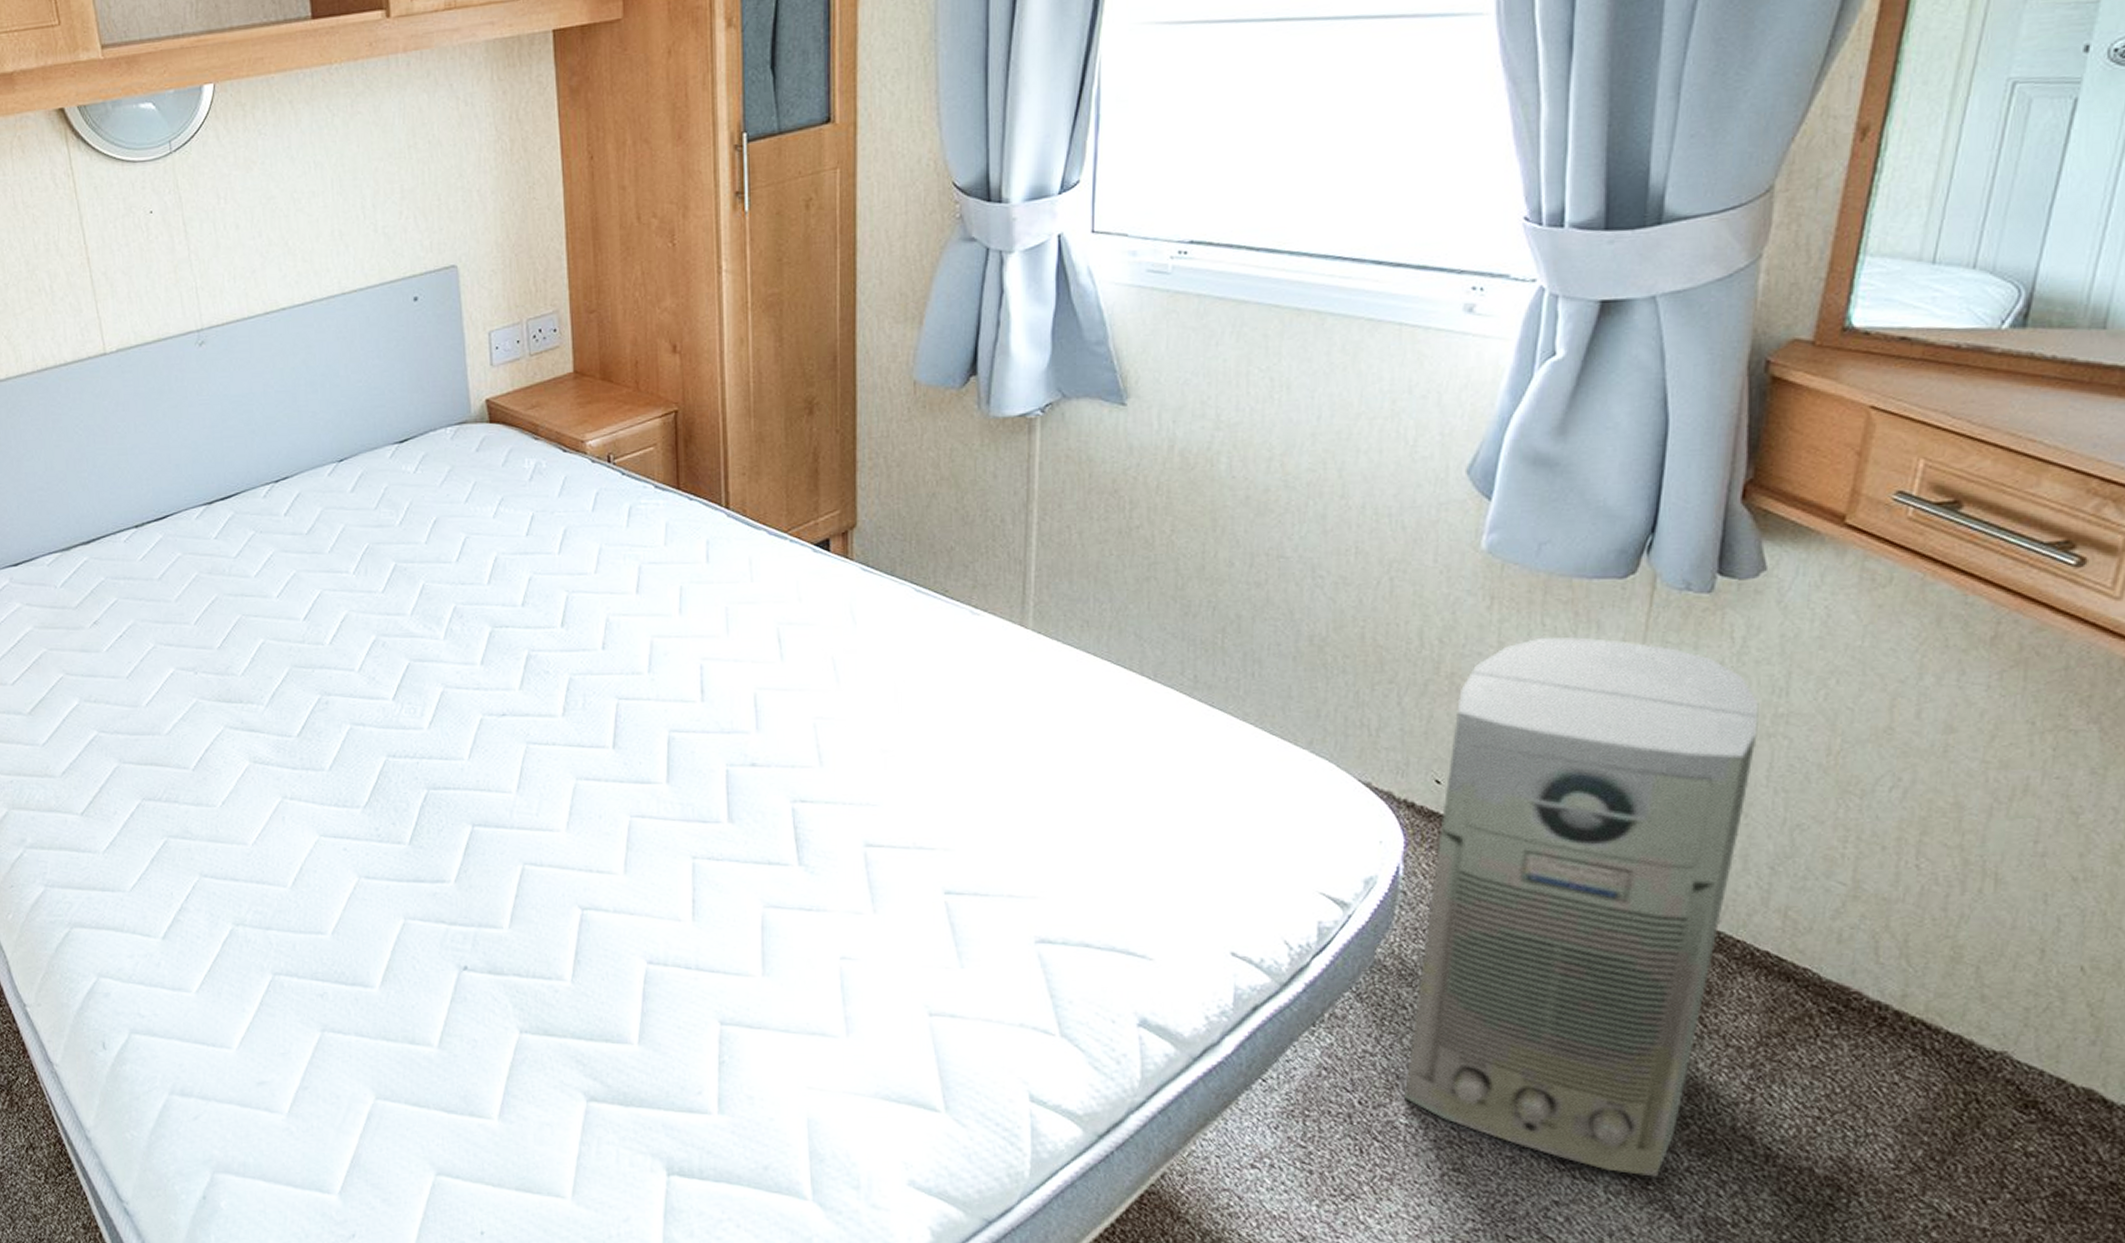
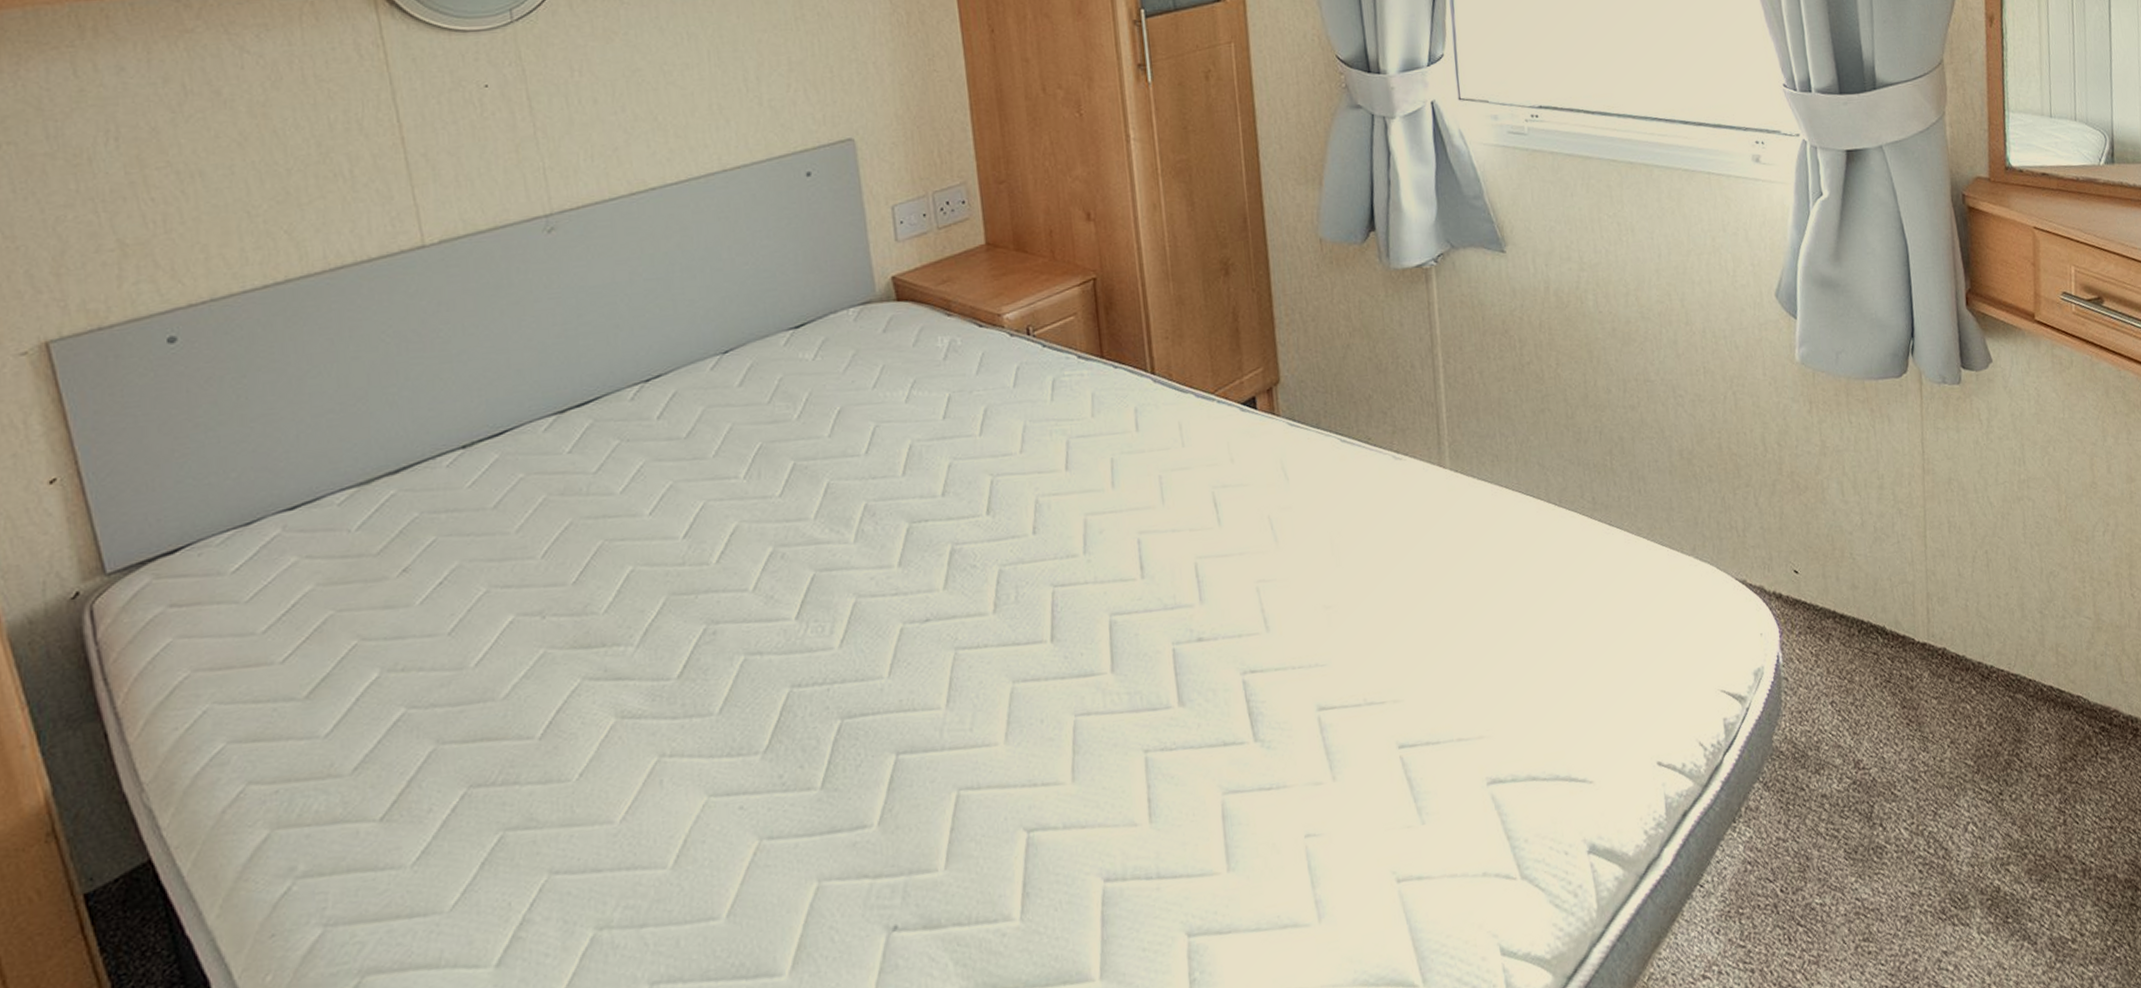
air purifier: present [1403,636,1759,1177] -> none [1799,429,2019,913]

